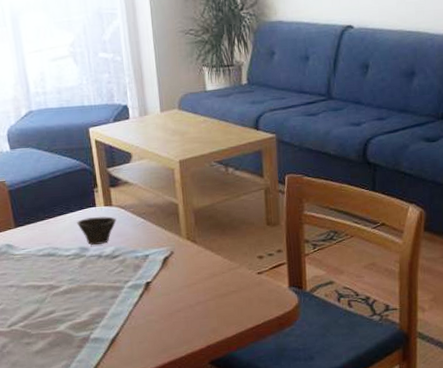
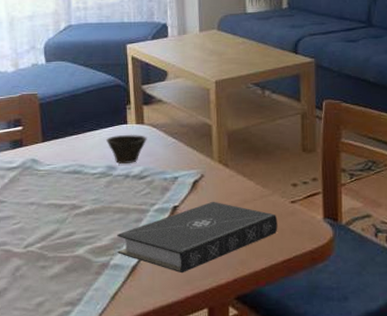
book: none [95,275,246,343] -> present [117,201,278,274]

